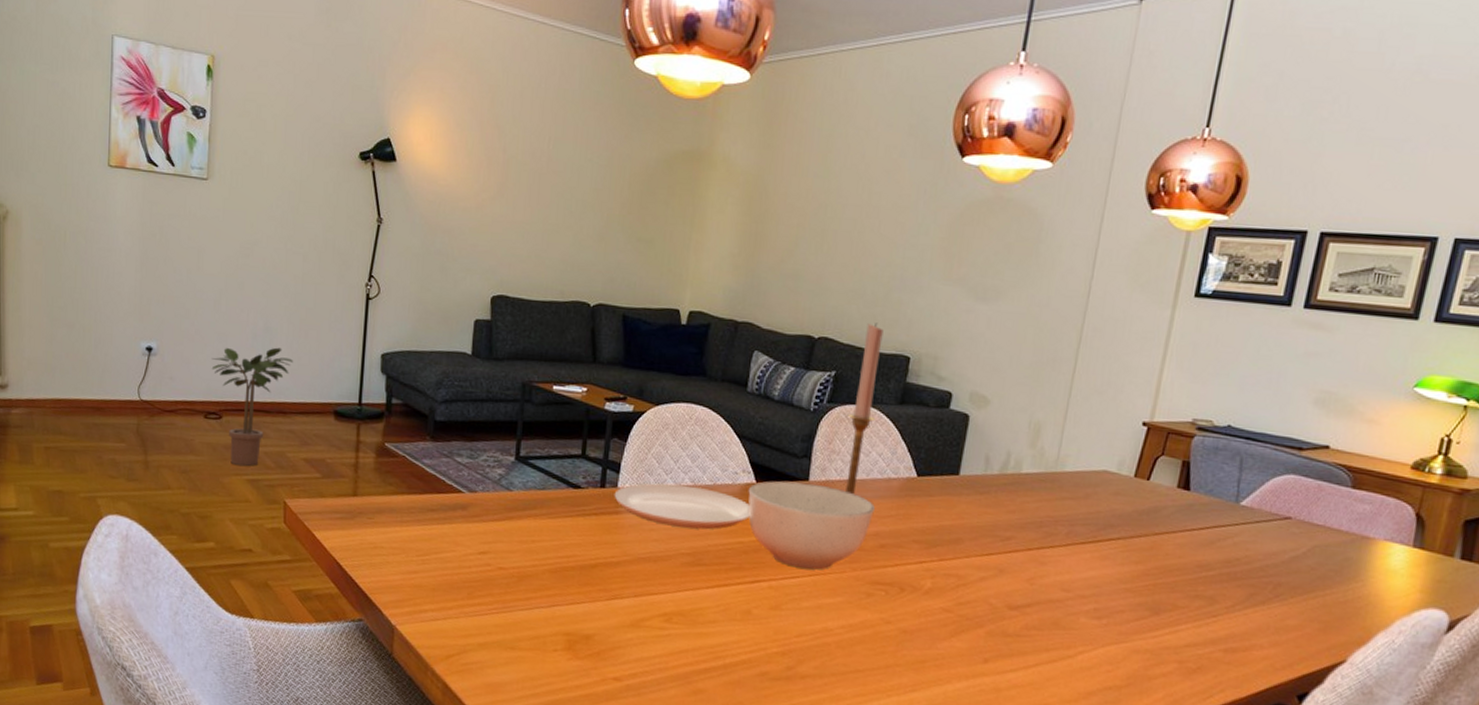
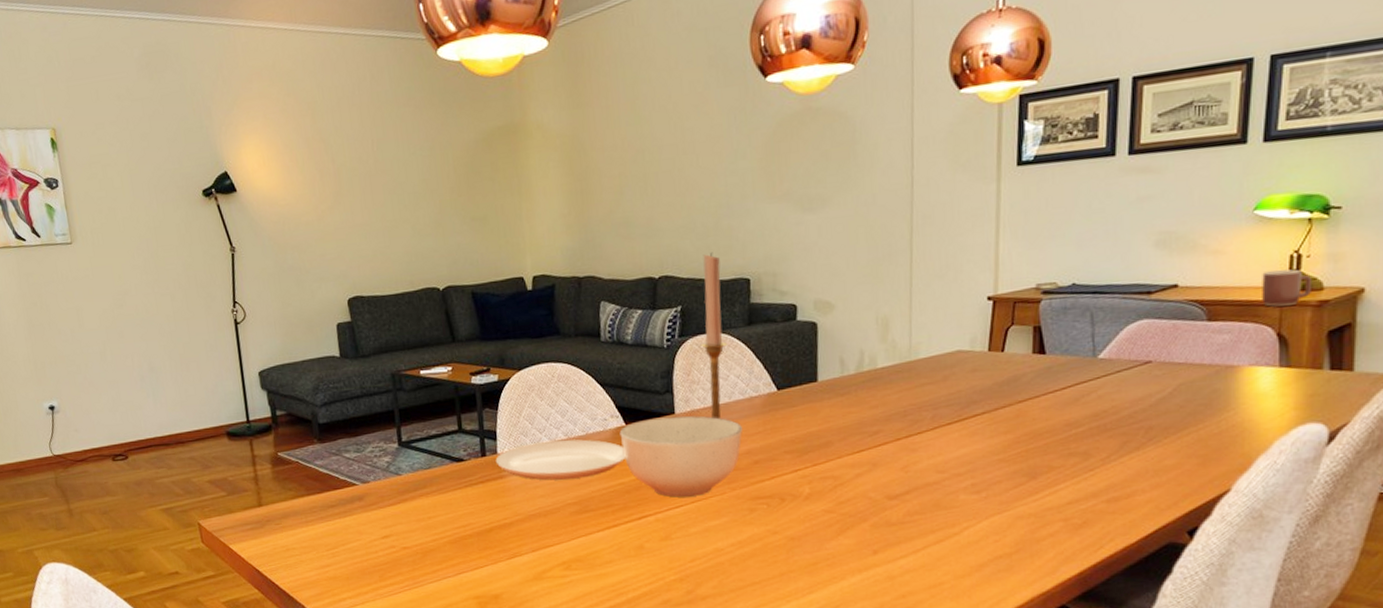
potted plant: present [211,347,294,466] -> none [108,384,182,498]
mug: none [1407,450,1458,489] -> present [1262,269,1313,307]

